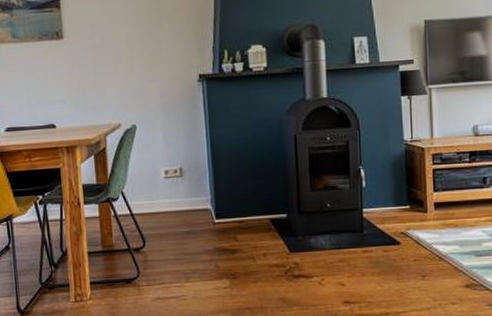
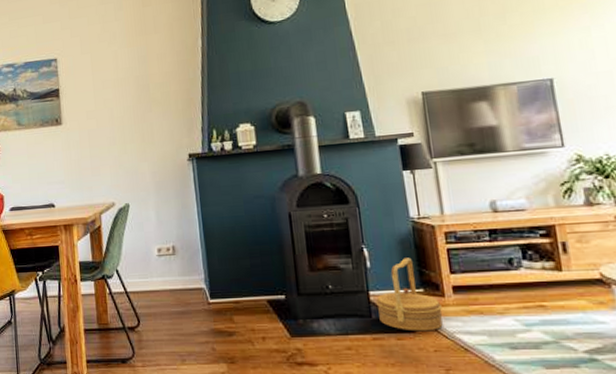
basket: none [368,177,424,244] -> present [376,257,443,332]

